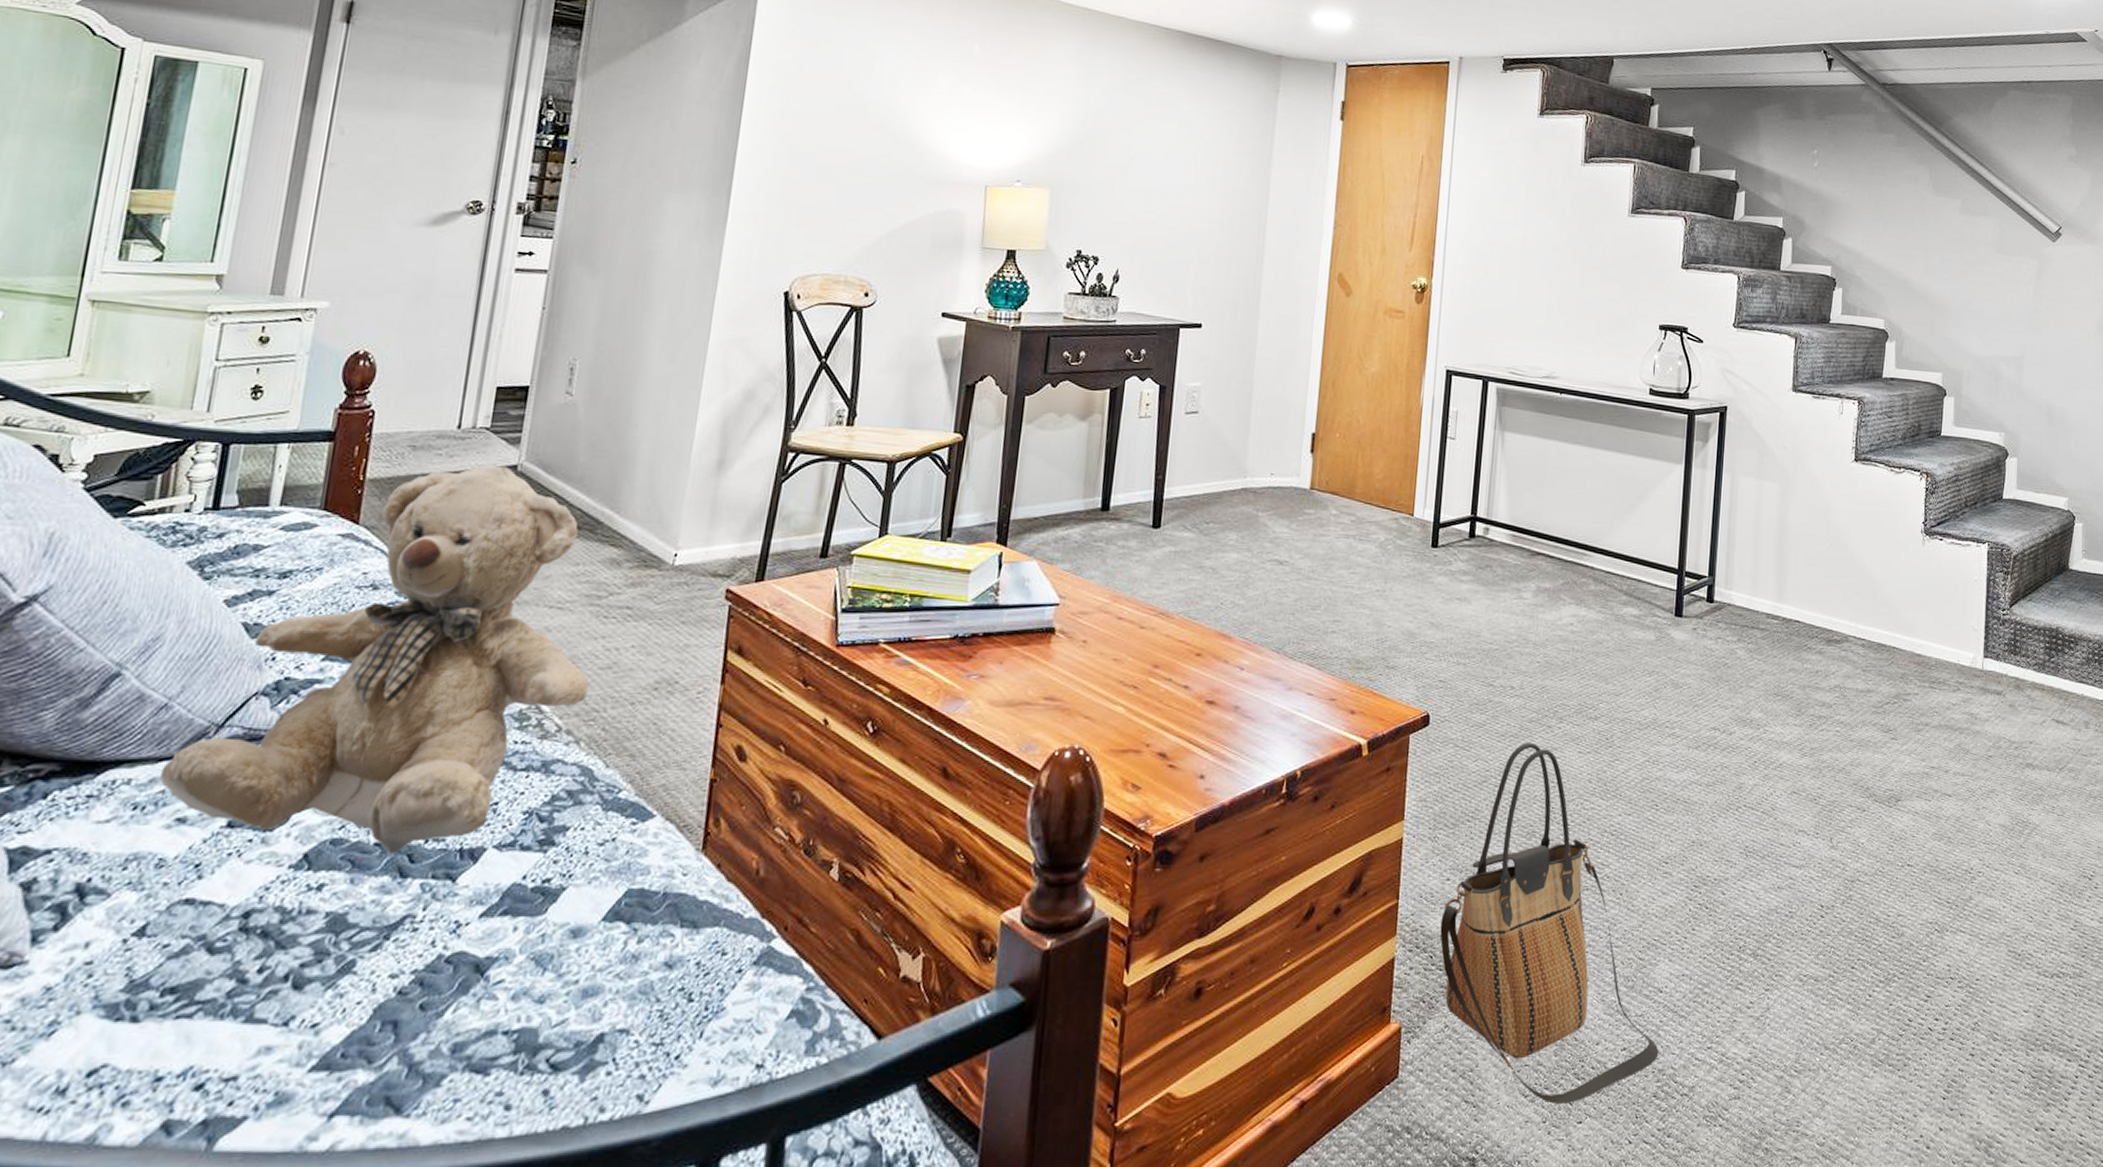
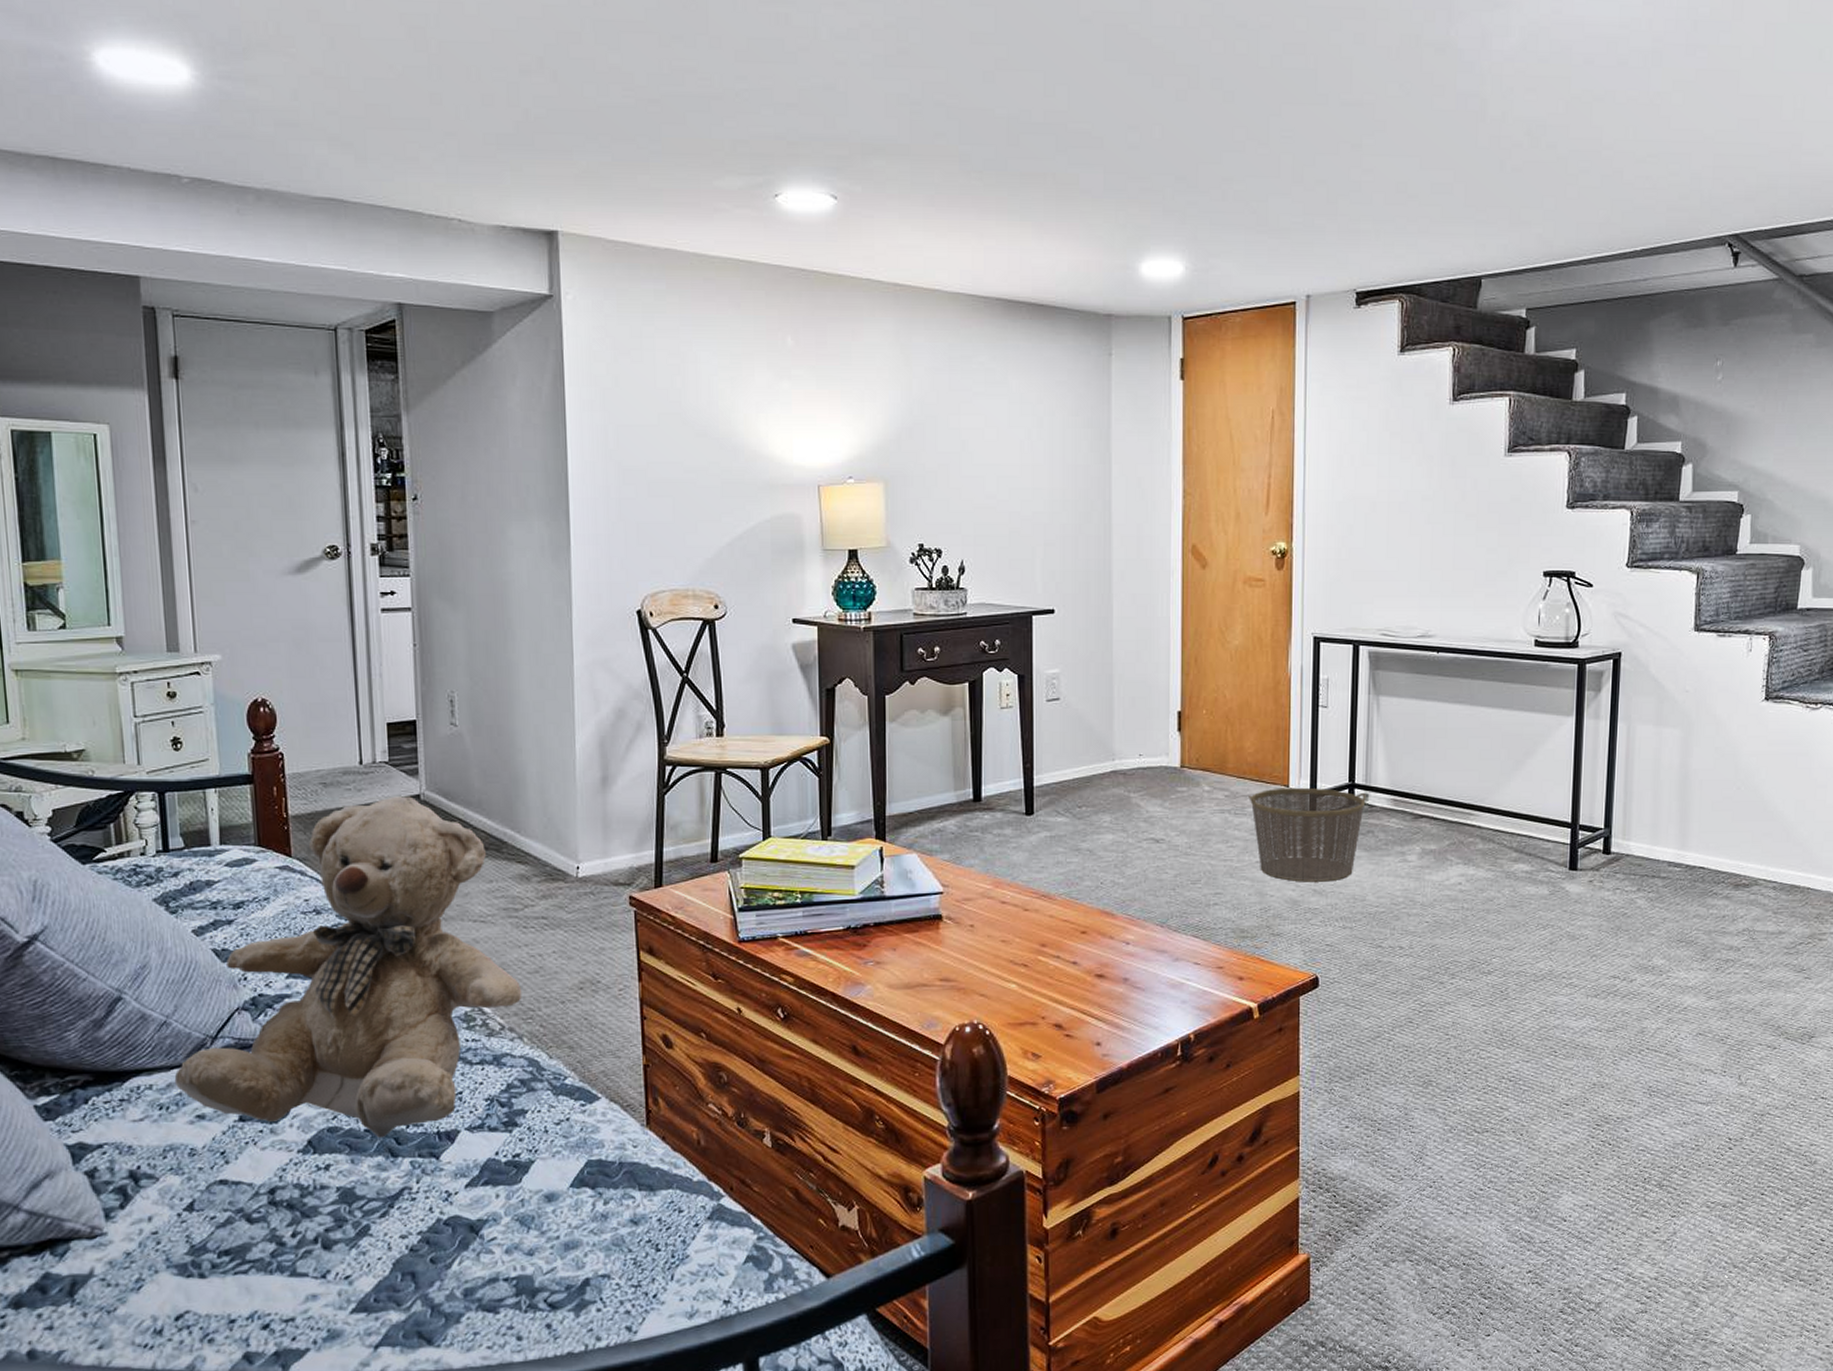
basket: none [1374,516,1487,615] -> present [1248,787,1366,882]
tote bag: present [1440,742,1659,1104] -> none [1342,998,1564,1320]

